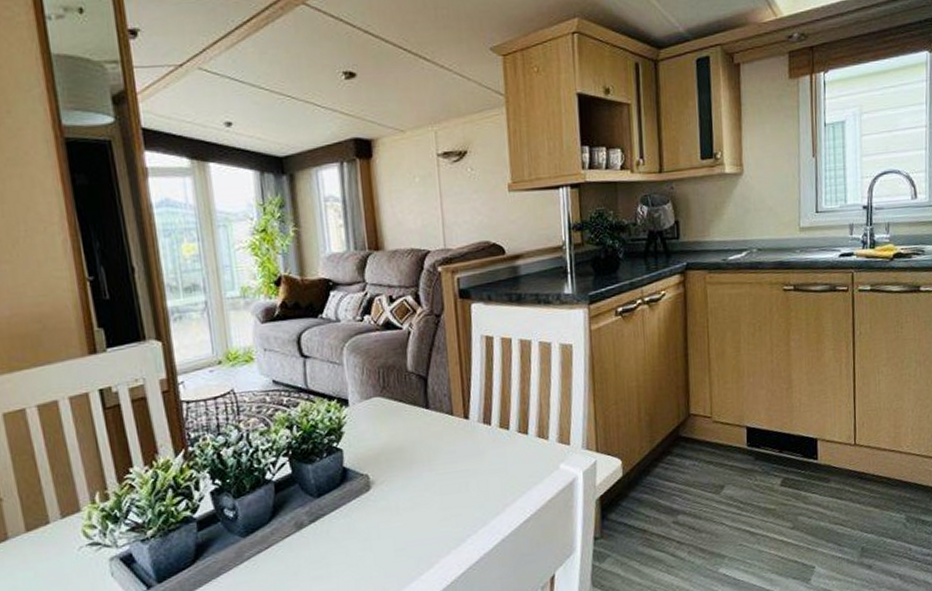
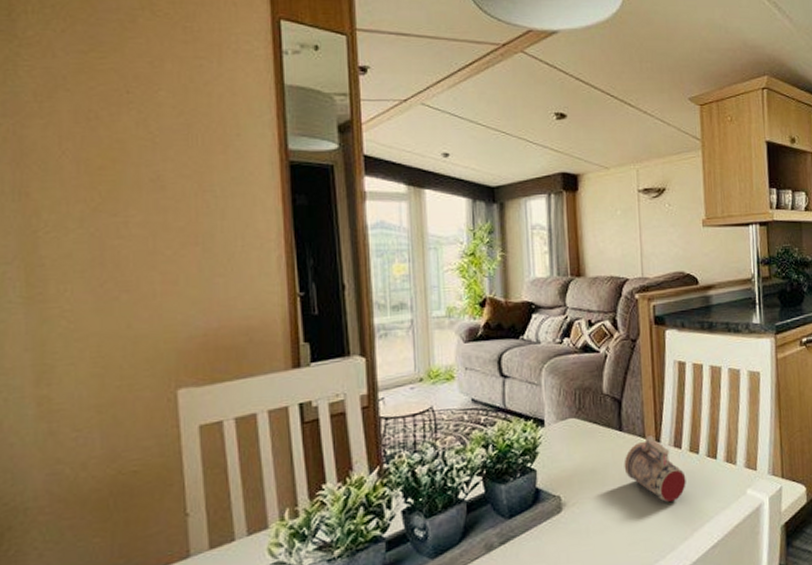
beer mug: none [432,411,497,479] -> present [624,434,686,503]

